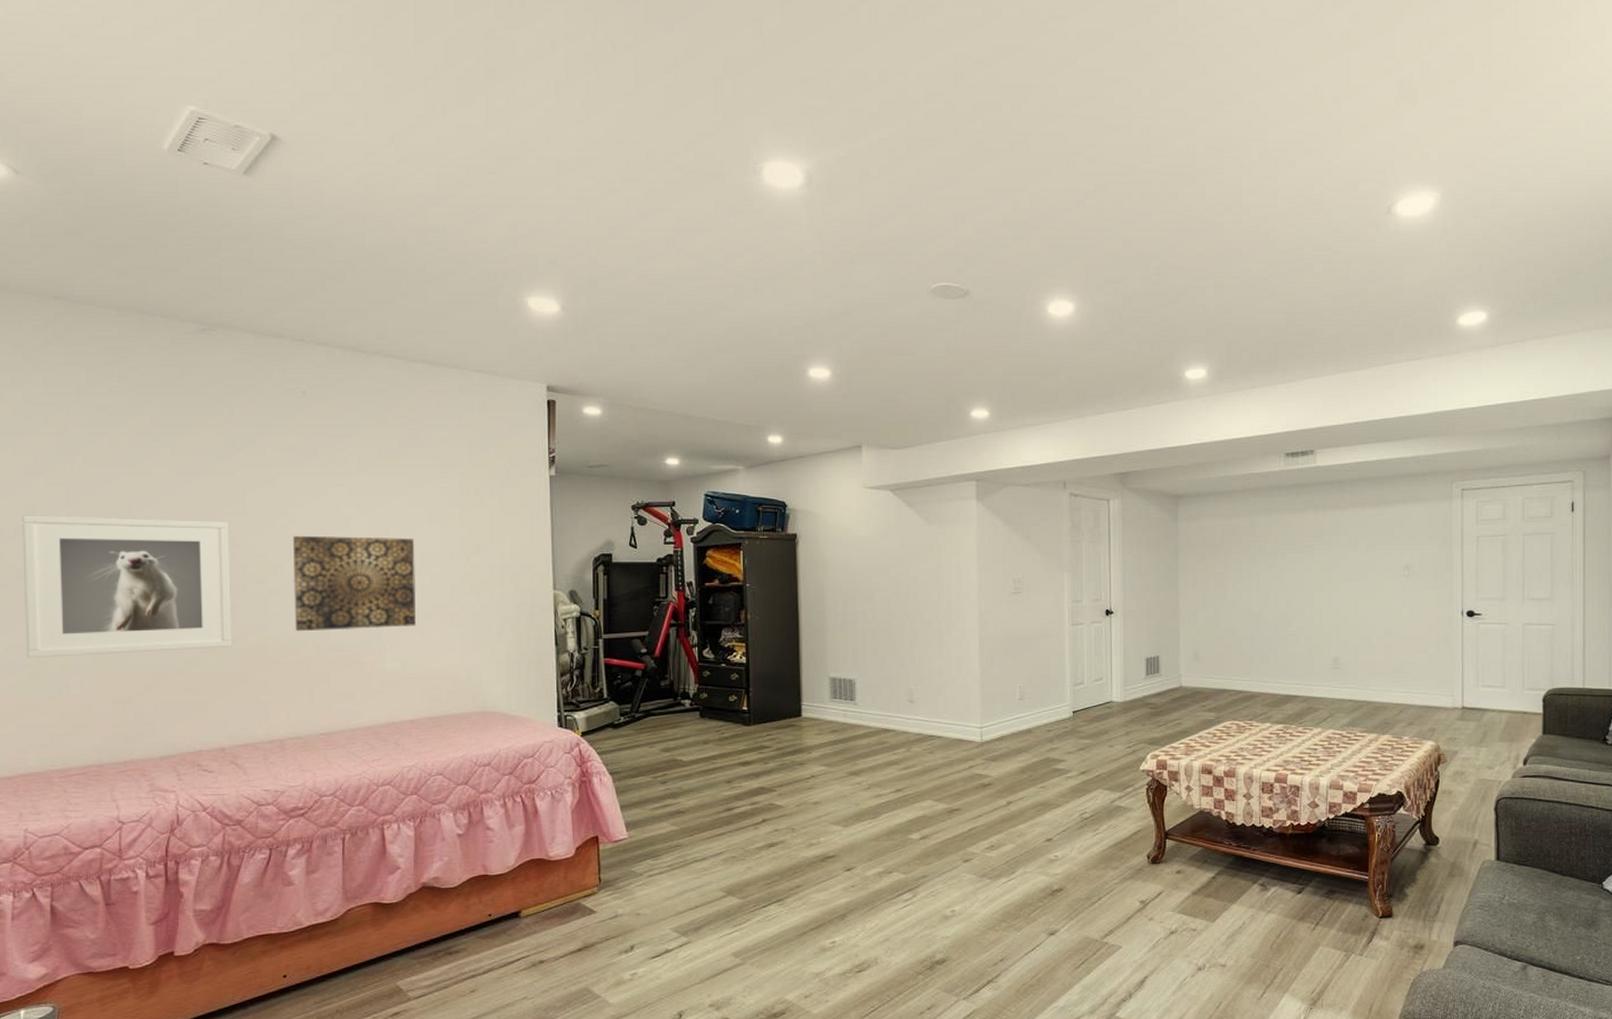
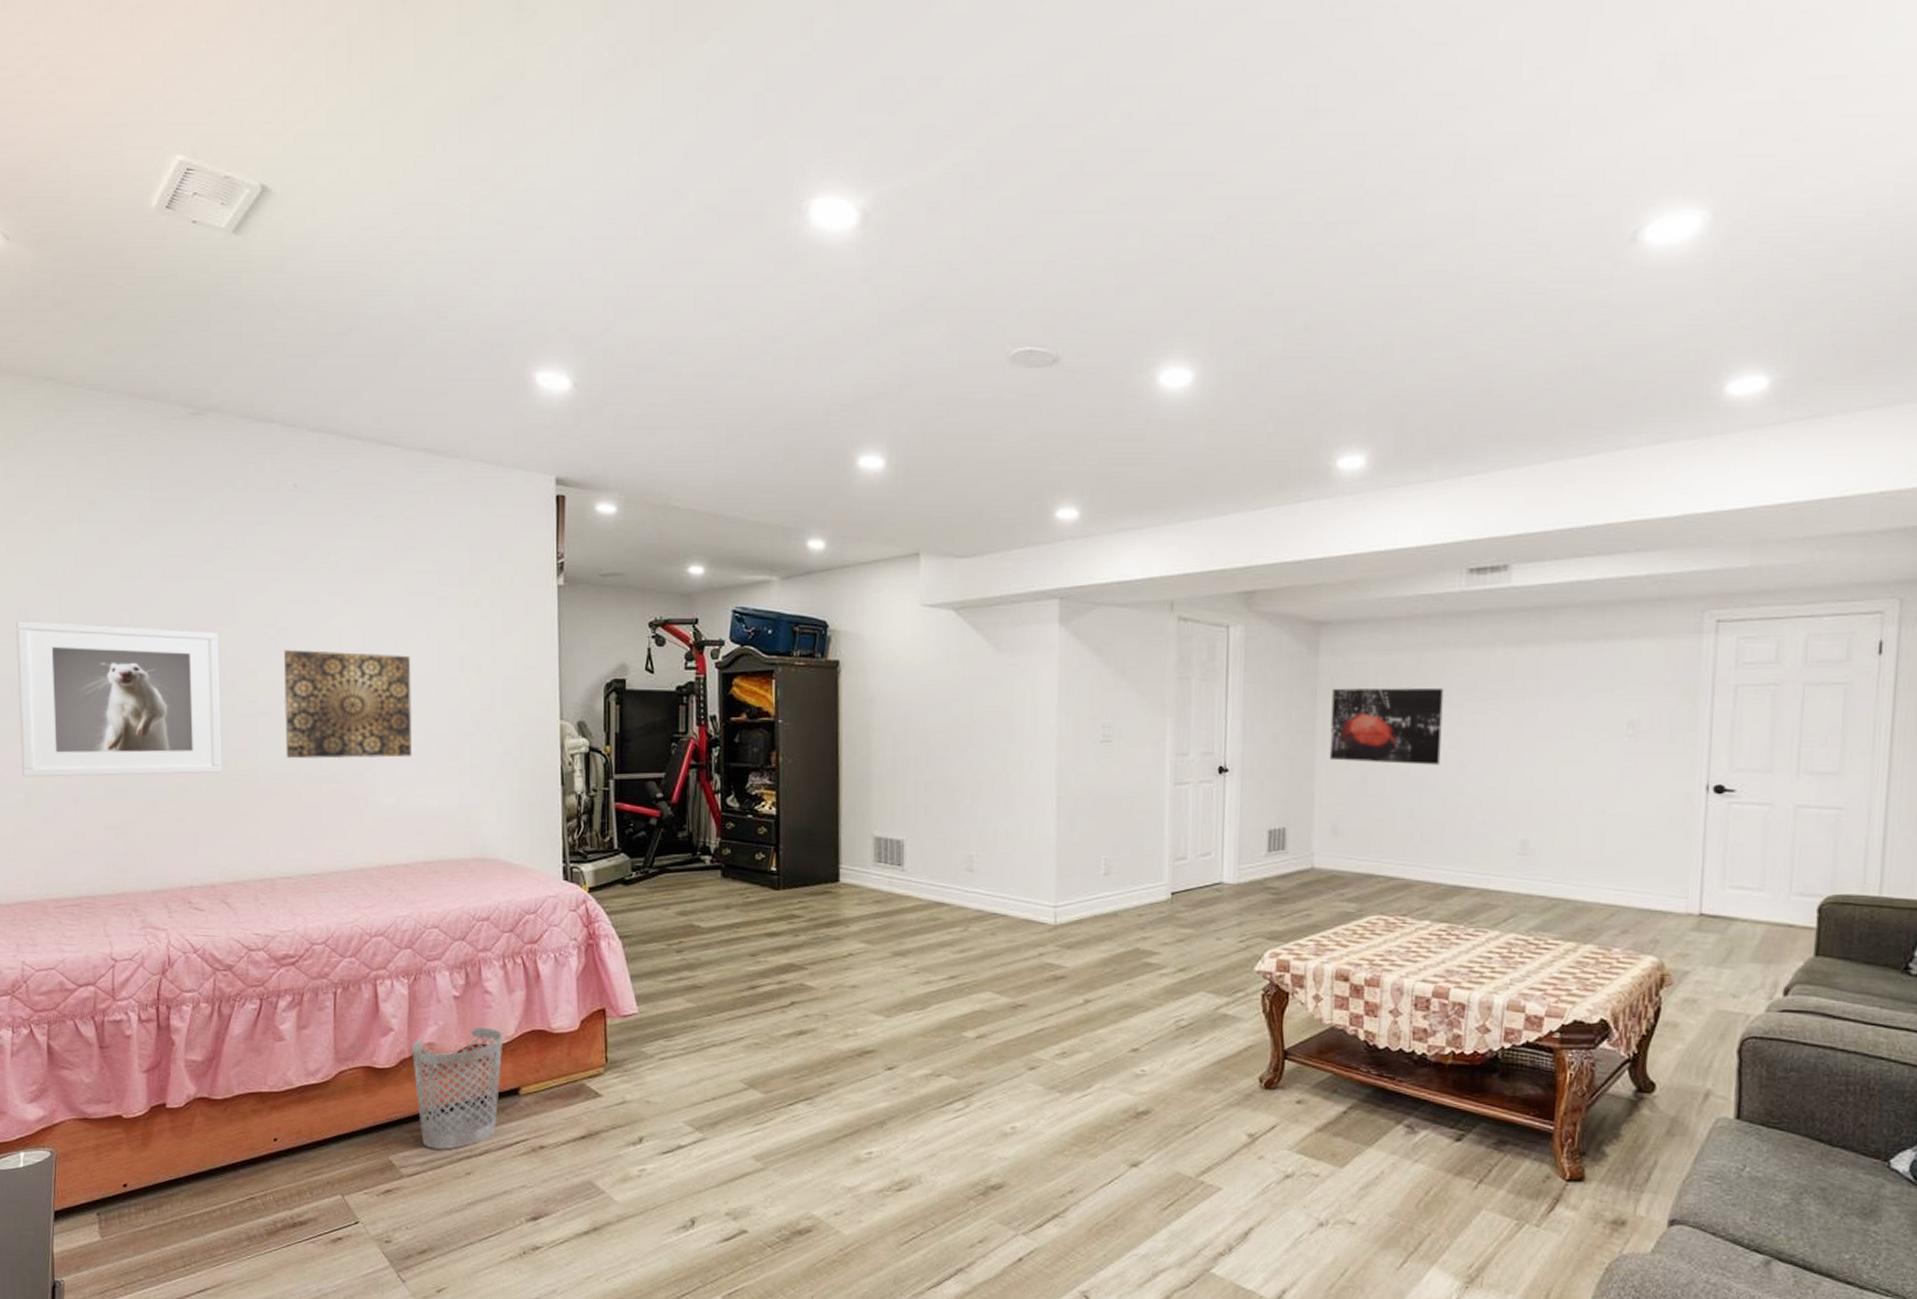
wastebasket: none [417,859,505,973] -> present [411,1026,504,1151]
wall art: none [1189,544,1272,603] -> present [1329,687,1444,765]

